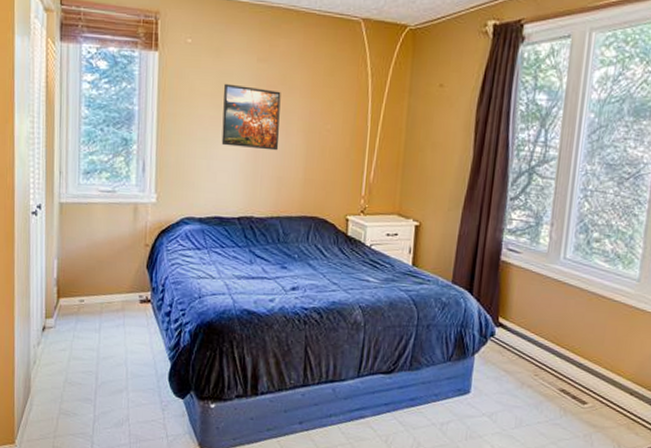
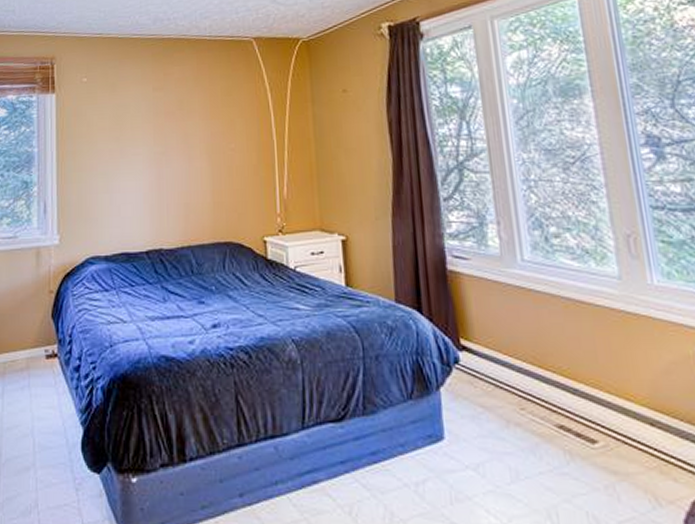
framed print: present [221,83,281,151] -> none [121,115,183,177]

